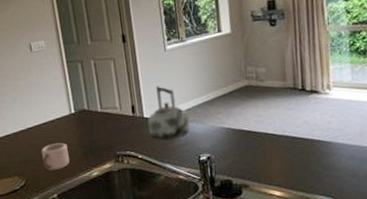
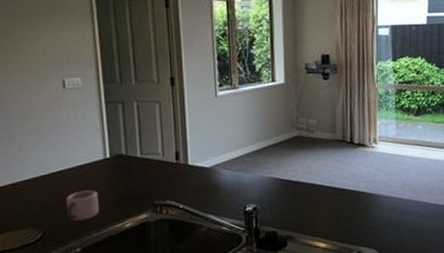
kettle: present [147,85,190,141] -> none [192,132,237,190]

